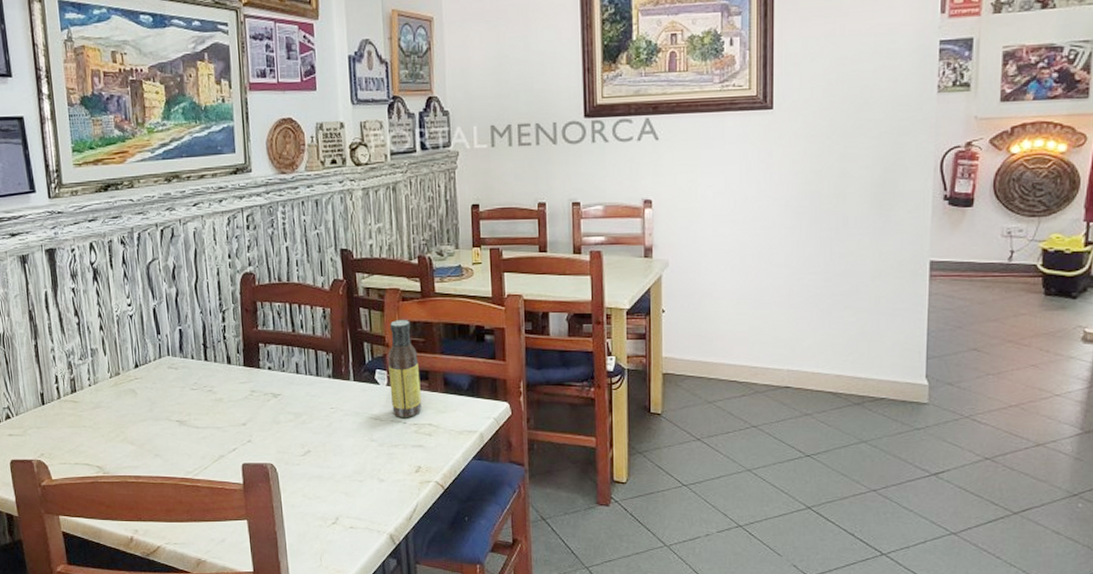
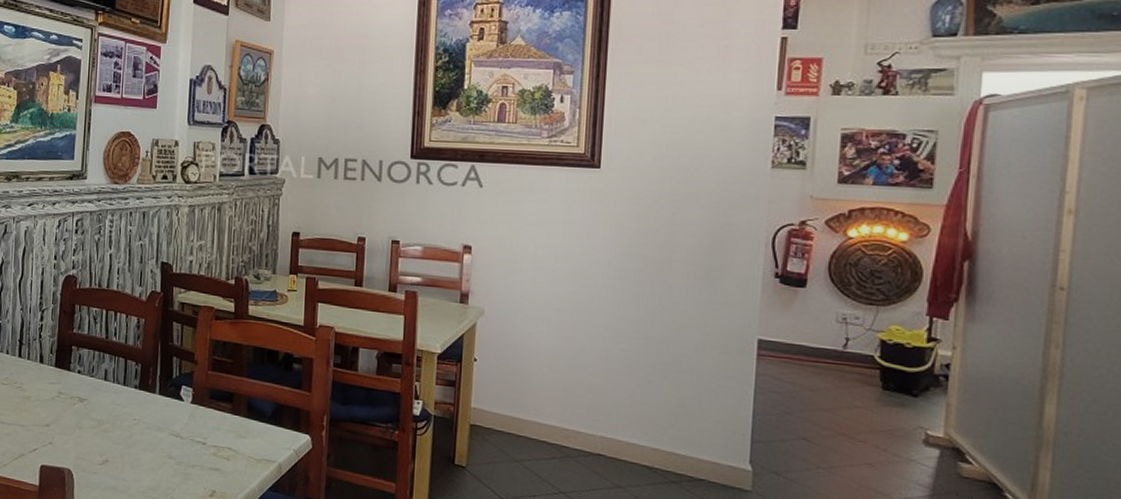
sauce bottle: present [388,320,422,417] -> none [193,338,225,439]

